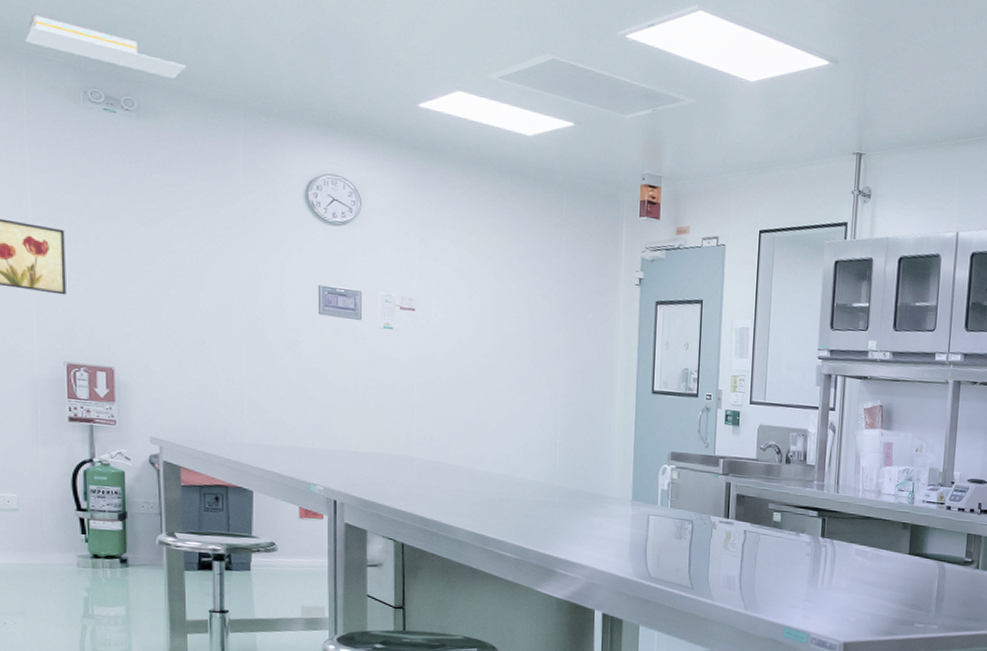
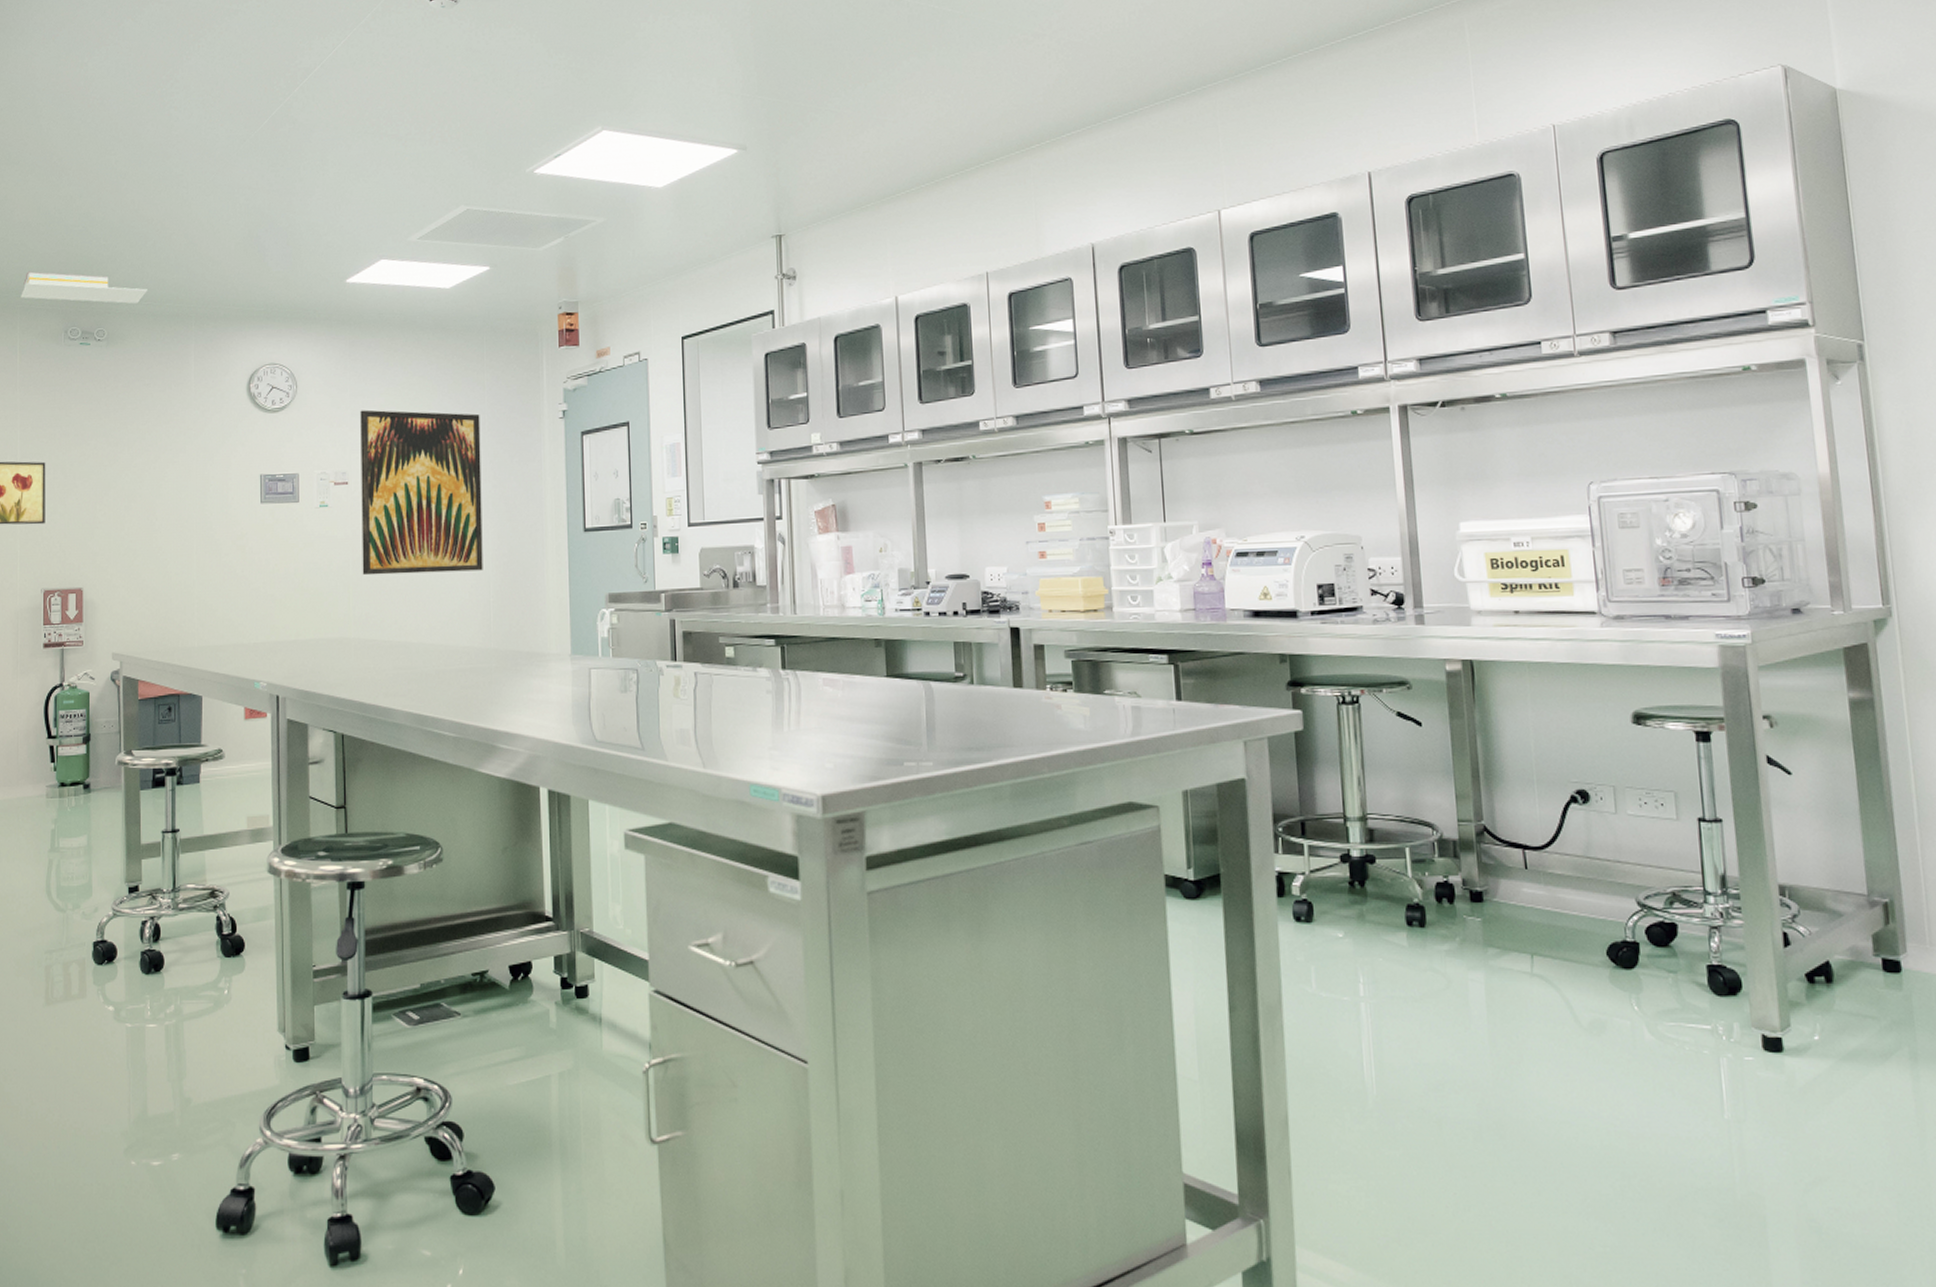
wall art: none [427,240,556,414] -> present [360,409,483,576]

